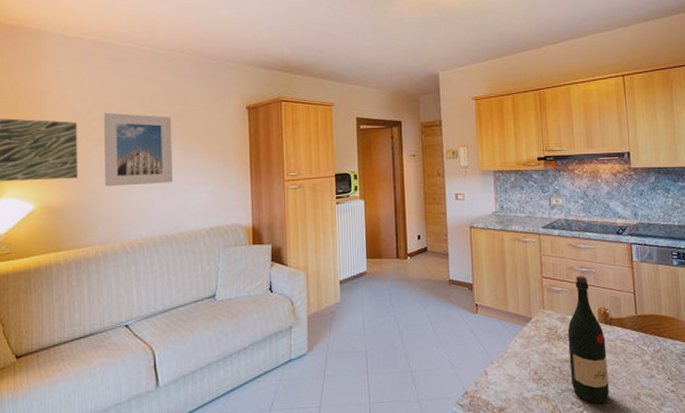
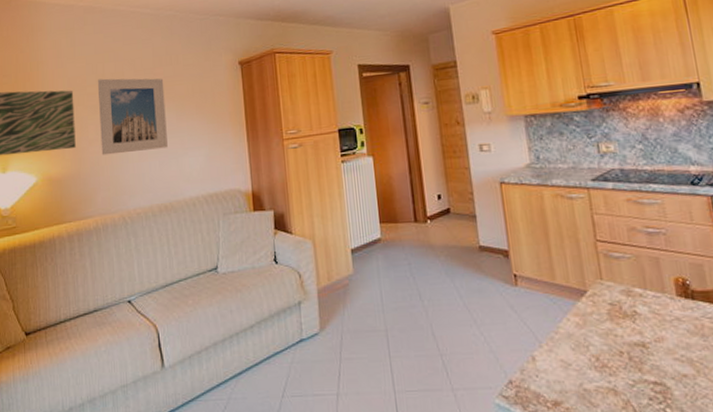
wine bottle: present [567,276,610,404] -> none [635,238,700,400]

